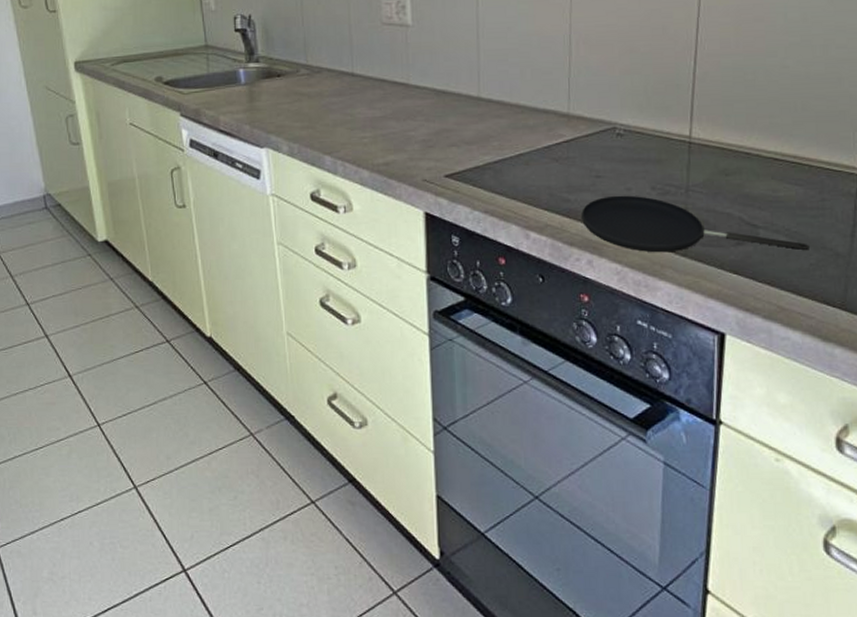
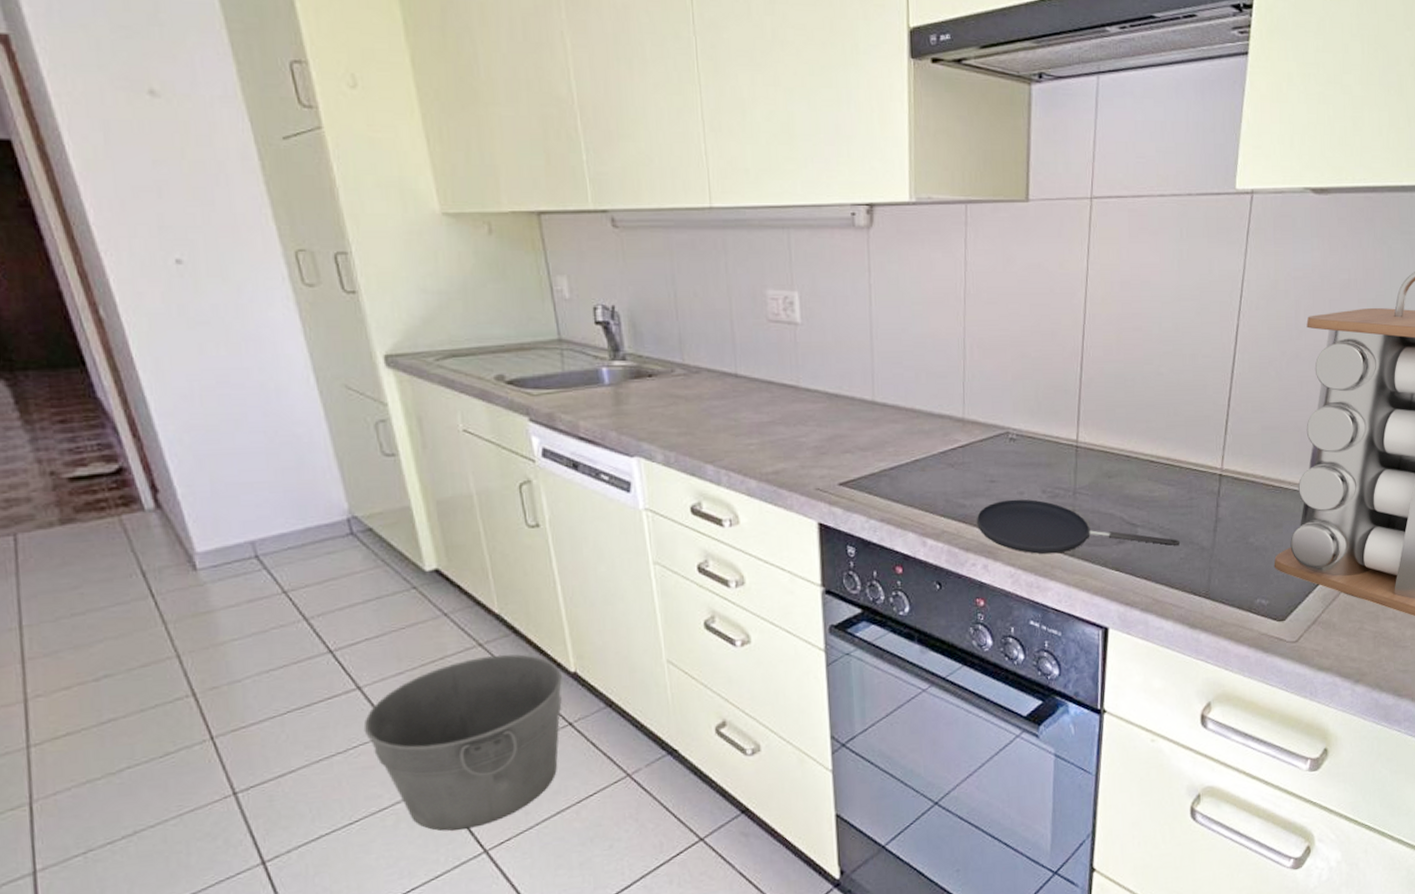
pan: none [48,316,200,465] -> present [363,654,562,831]

